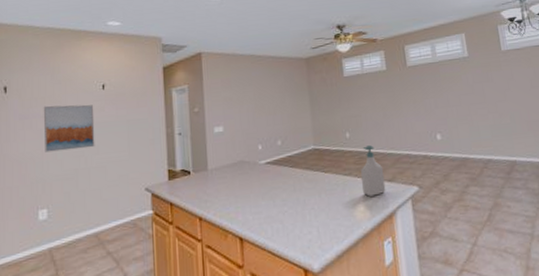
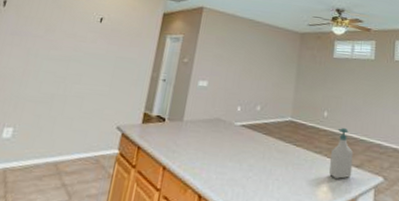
wall art: present [43,104,95,153] -> none [27,26,87,76]

